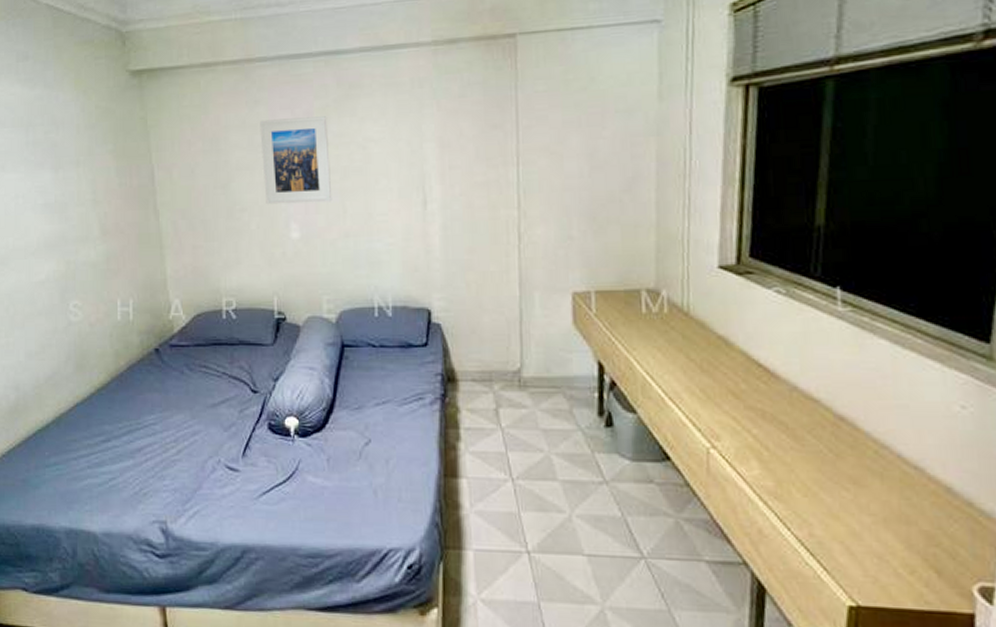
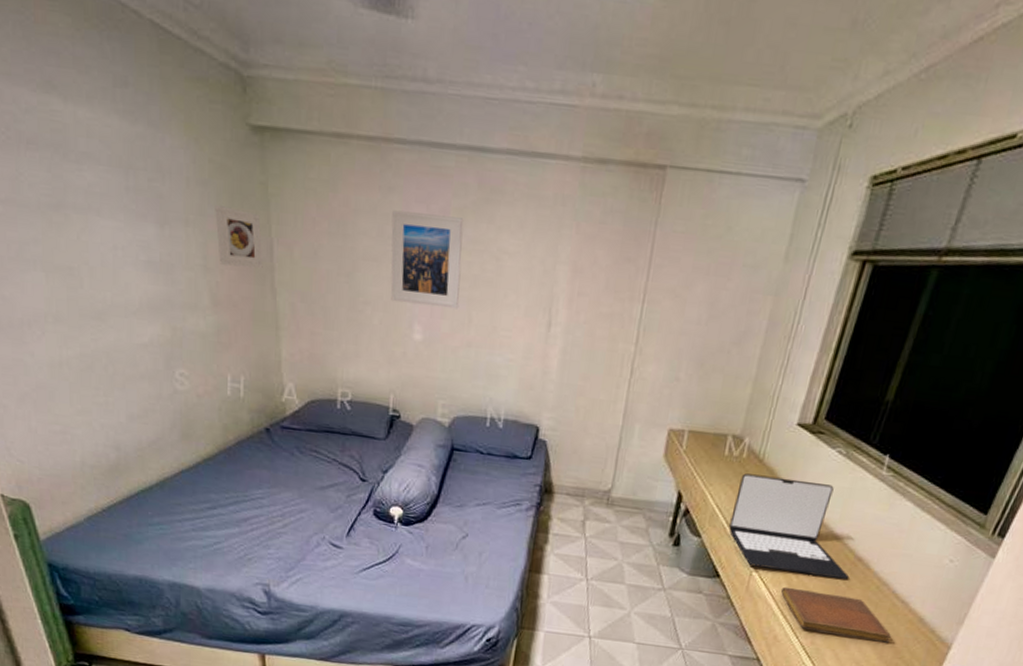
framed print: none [102,144,146,197] -> present [215,205,263,269]
laptop: none [666,330,835,447] -> present [729,473,850,580]
notebook: none [752,463,914,526] -> present [781,586,891,643]

